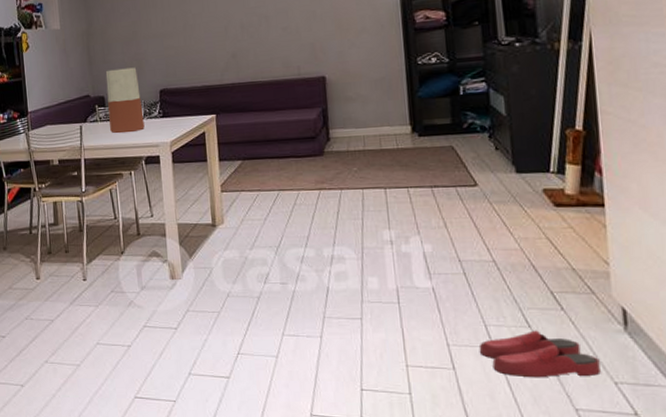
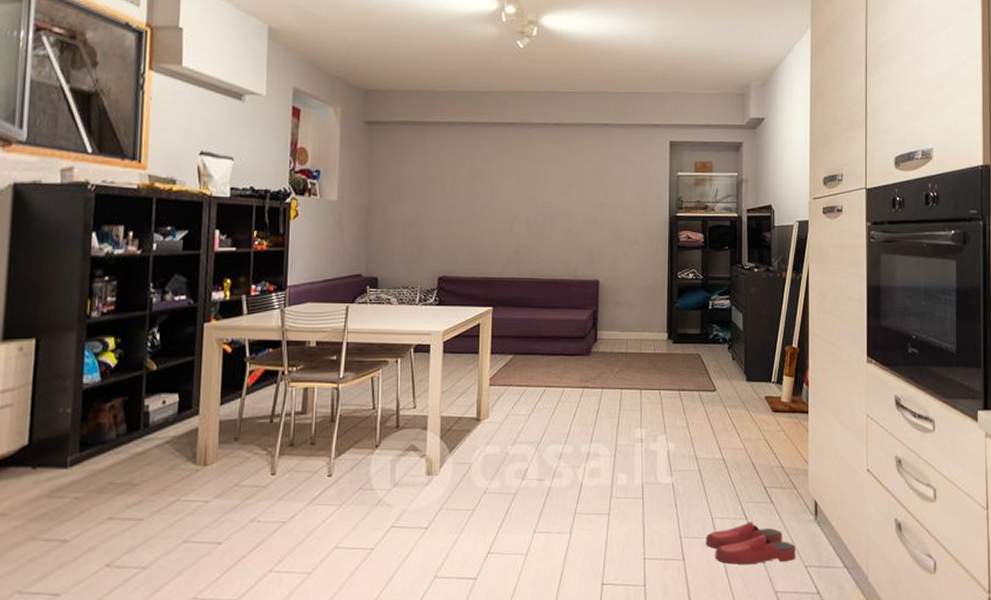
vase: present [105,67,145,134] -> none [380,250,418,318]

